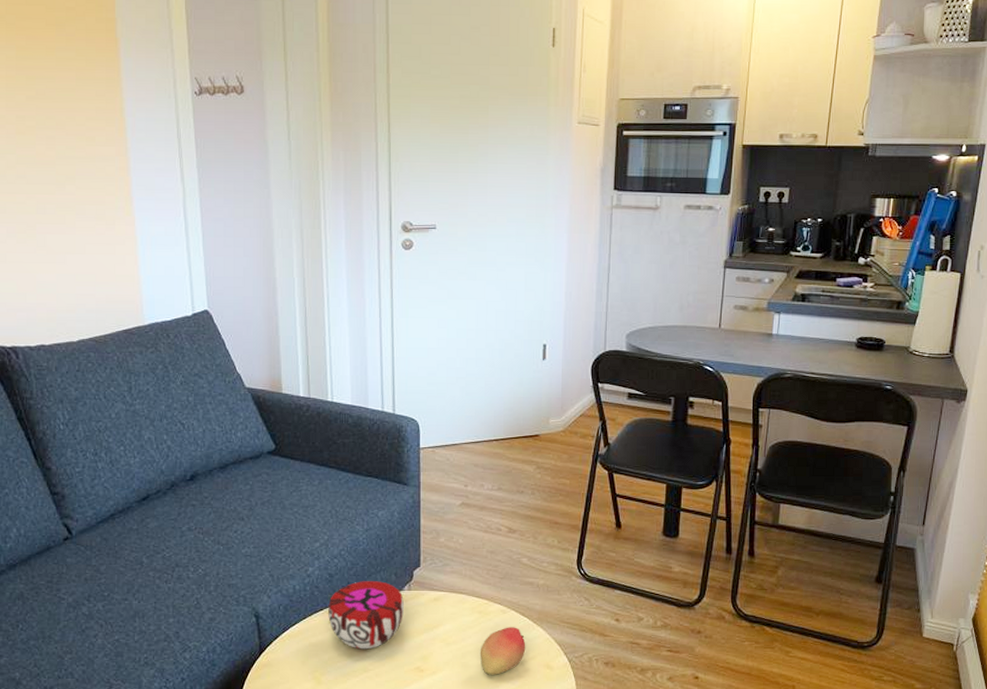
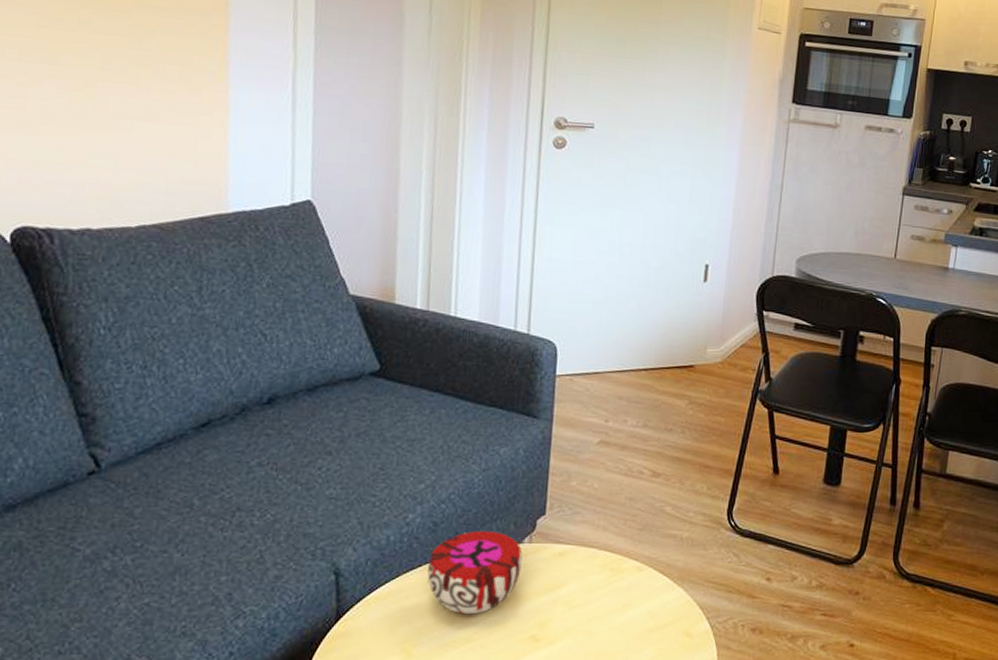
fruit: present [479,627,526,675] -> none [608,587,663,644]

